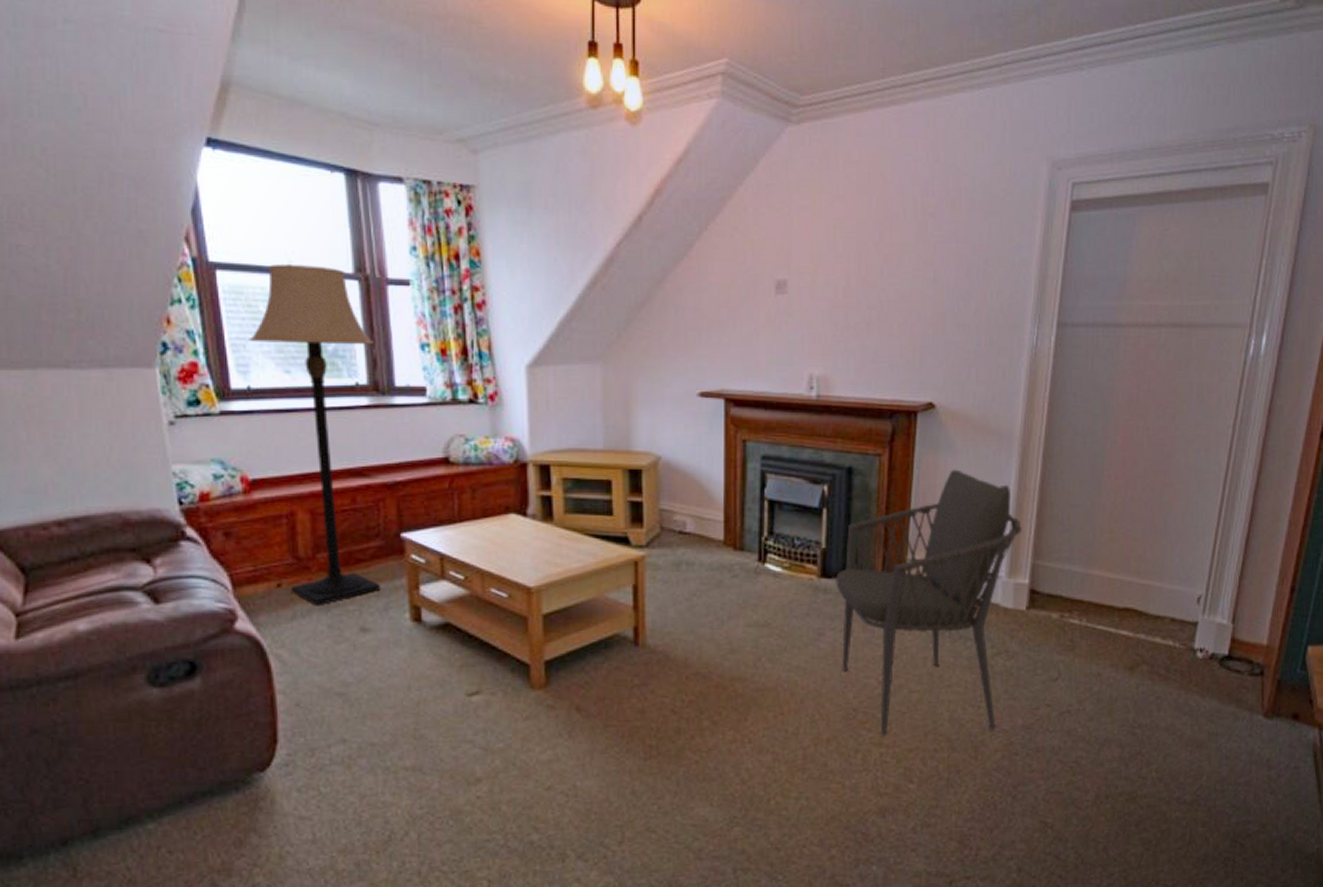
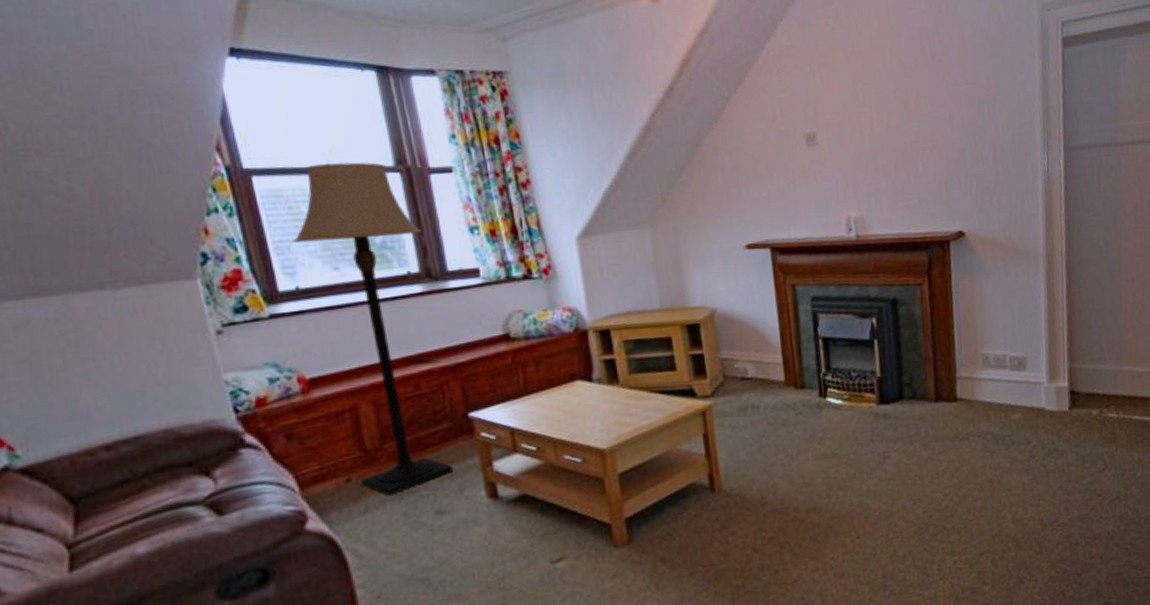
armchair: present [836,469,1022,736] -> none [893,289,1056,545]

